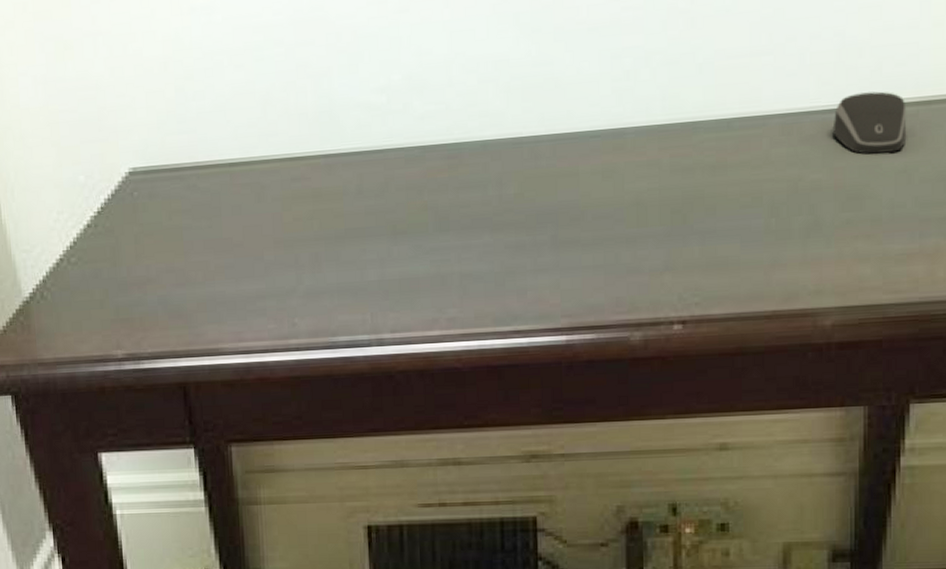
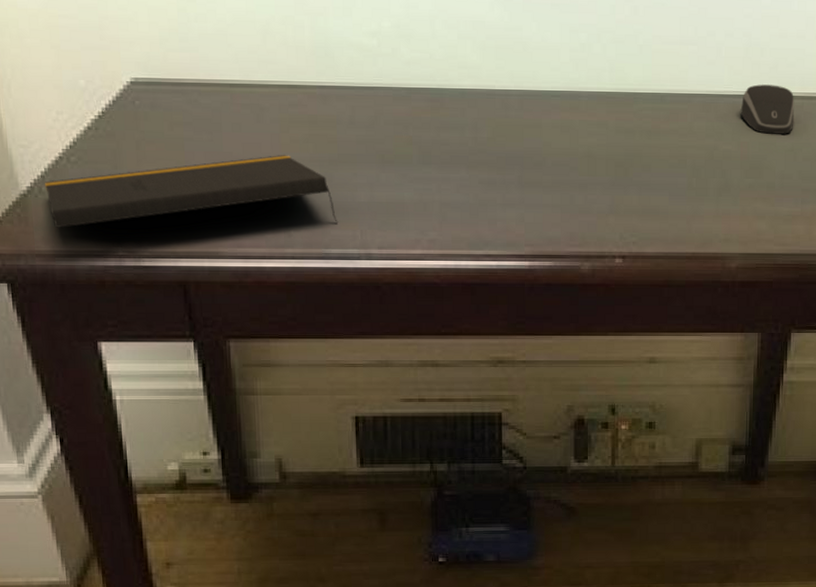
notepad: none [46,235,347,334] -> present [45,155,339,228]

